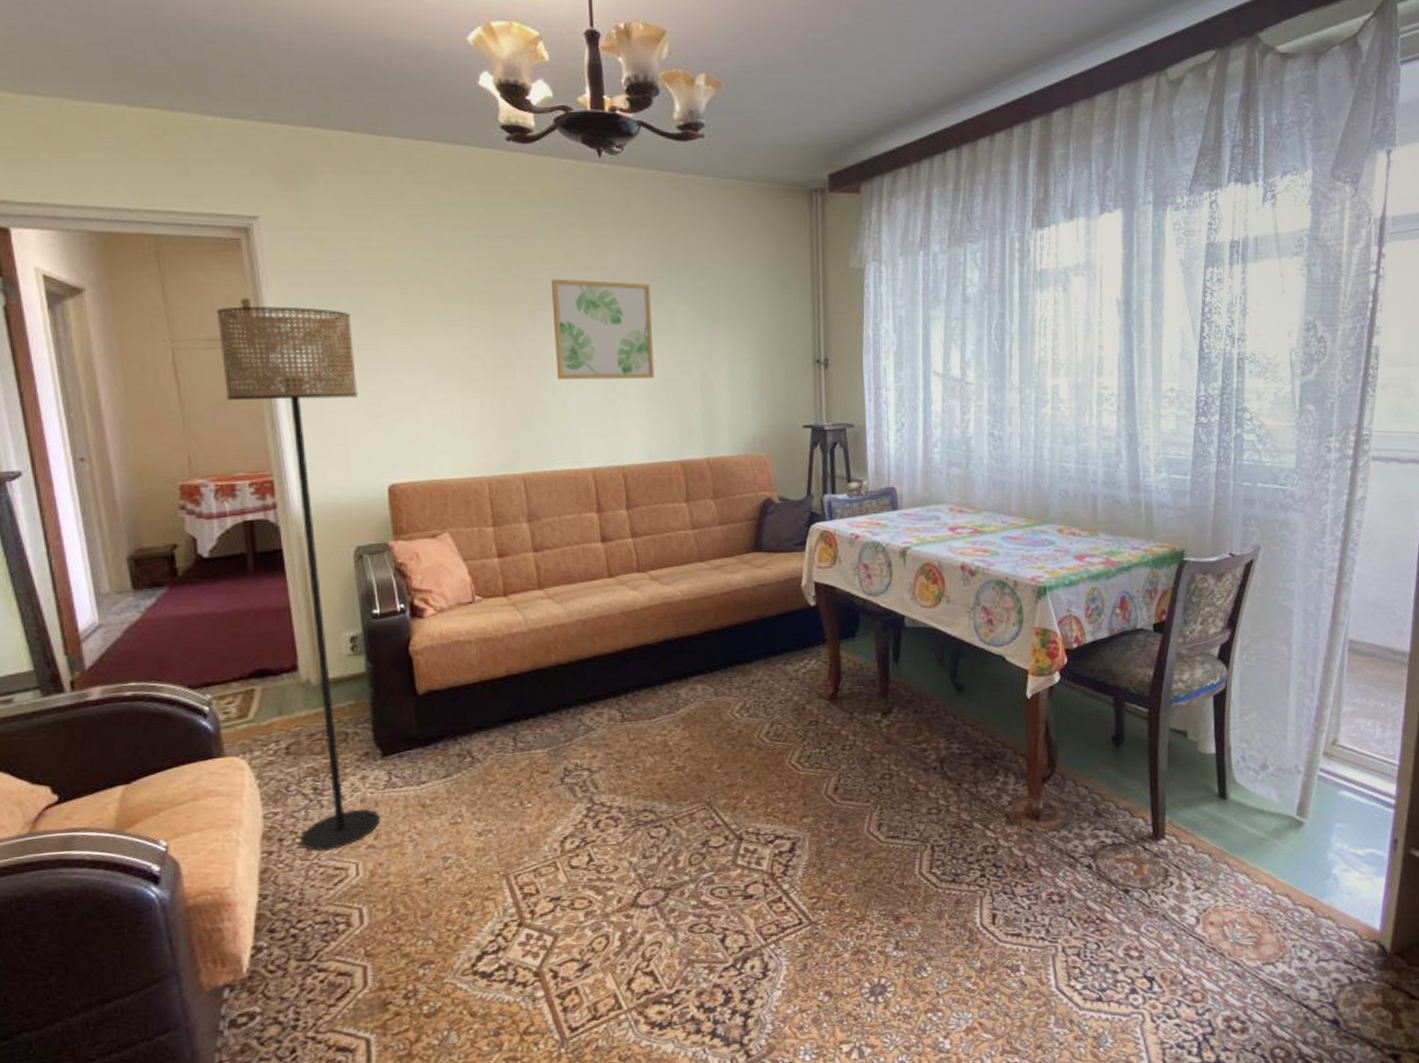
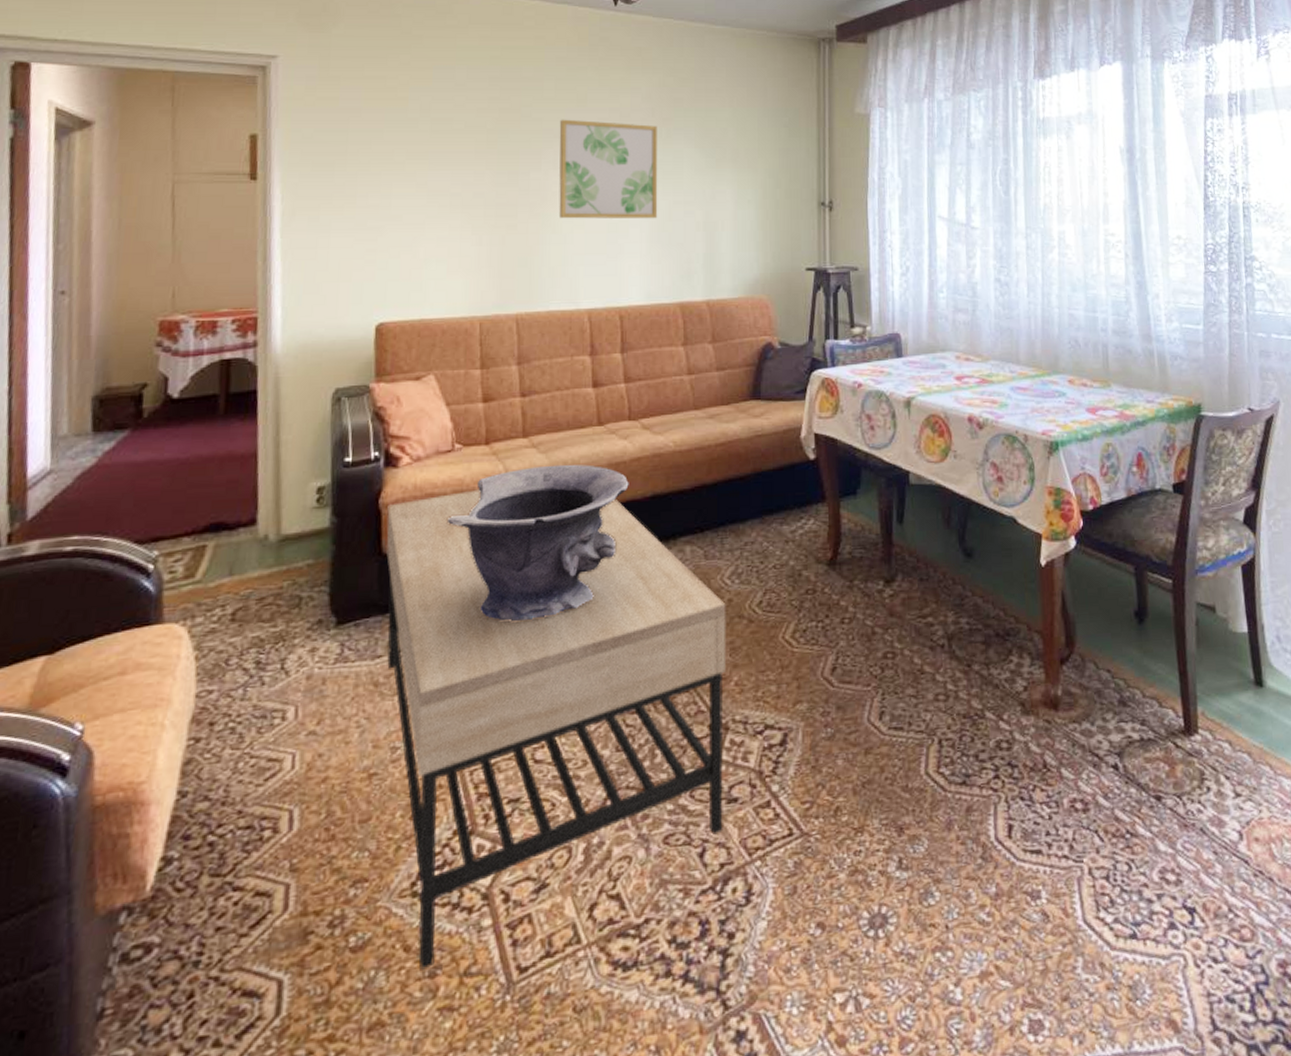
floor lamp: present [216,305,379,851] -> none [221,141,357,738]
coffee table: none [417,637,741,1031] -> present [385,489,727,970]
decorative bowl: none [473,613,641,752] -> present [446,464,629,622]

